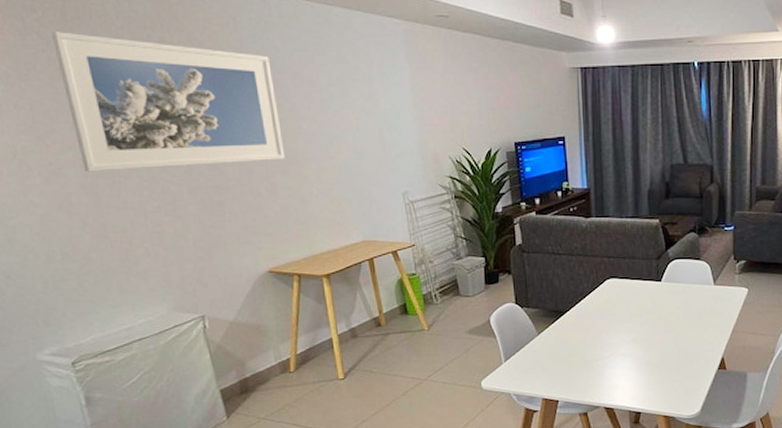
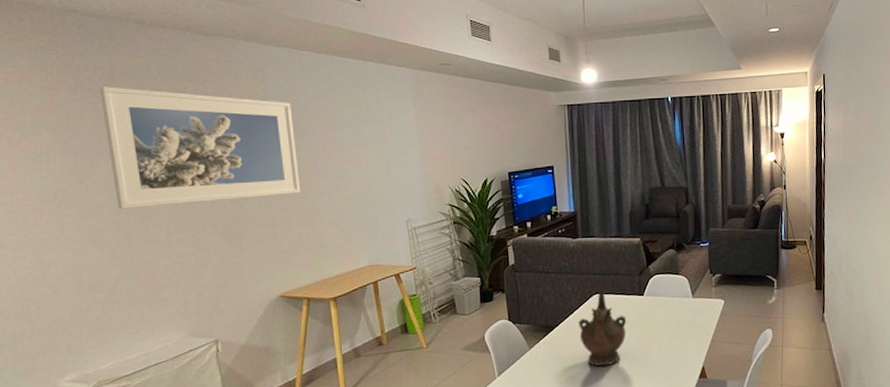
ceremonial vessel: none [590,275,643,355] -> present [578,291,627,367]

